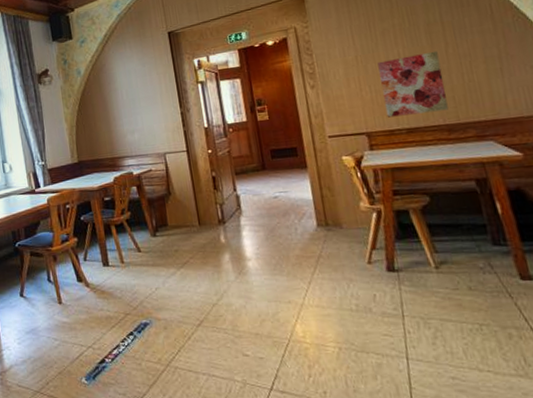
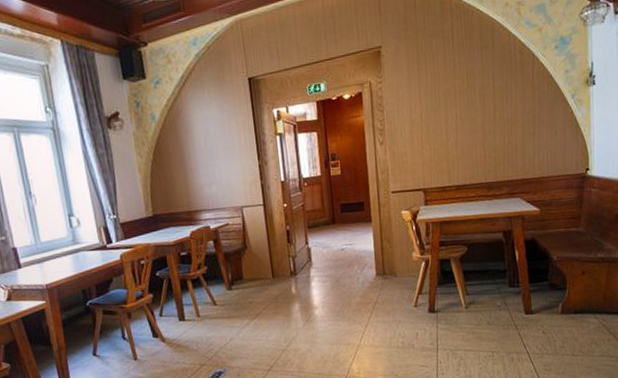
wall art: present [377,50,449,118] -> none [438,113,490,175]

